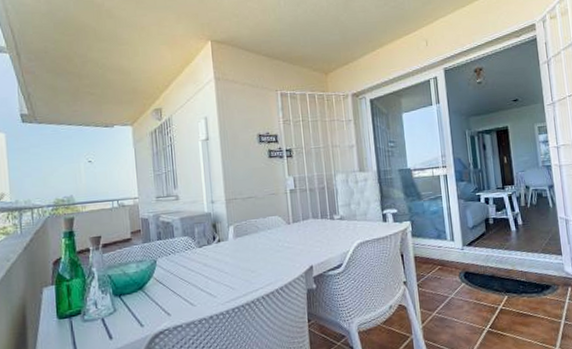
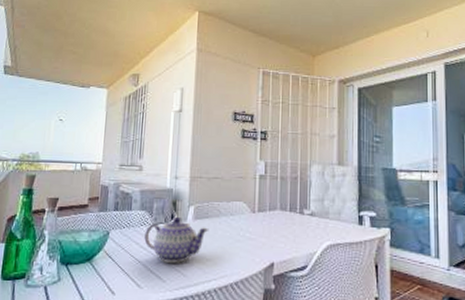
teapot: none [190,237,250,280] -> present [144,216,209,263]

